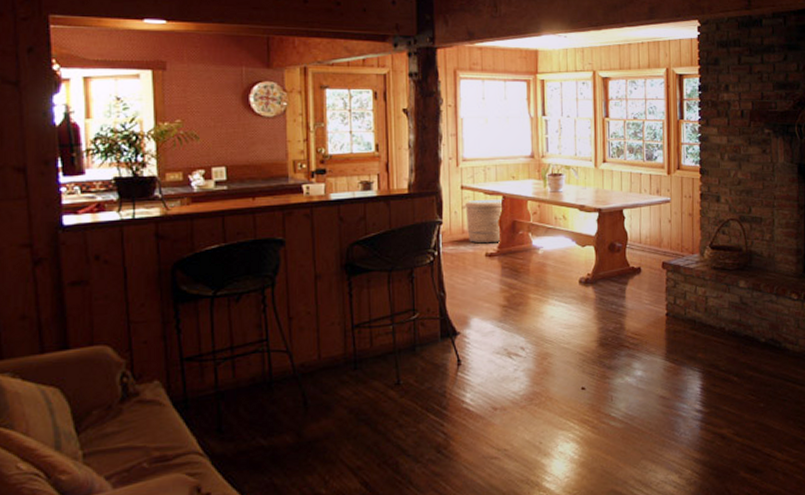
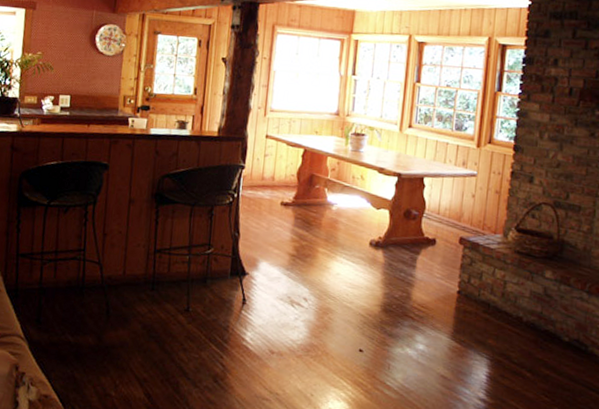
basket: present [465,199,503,244] -> none [266,149,304,194]

